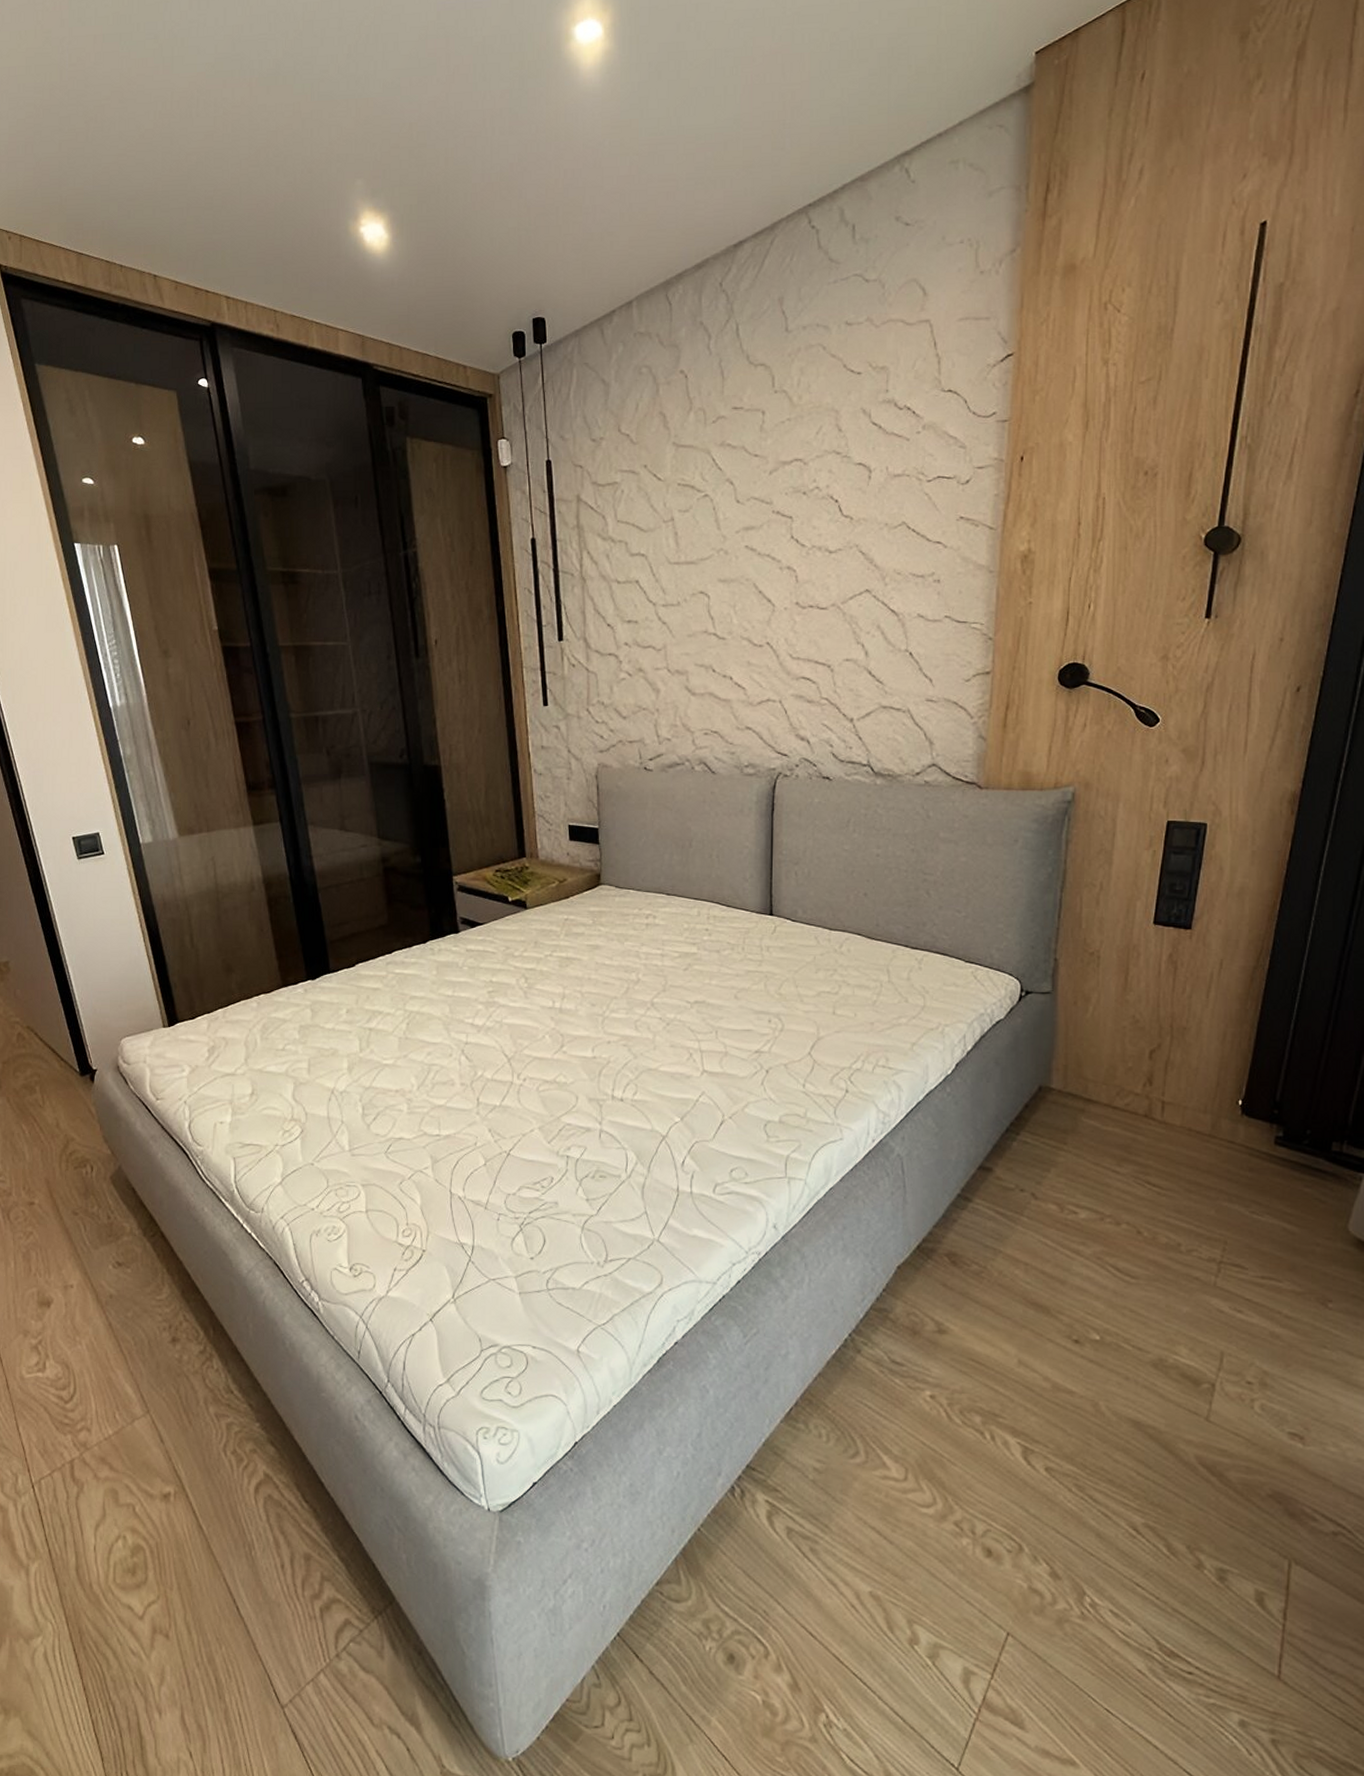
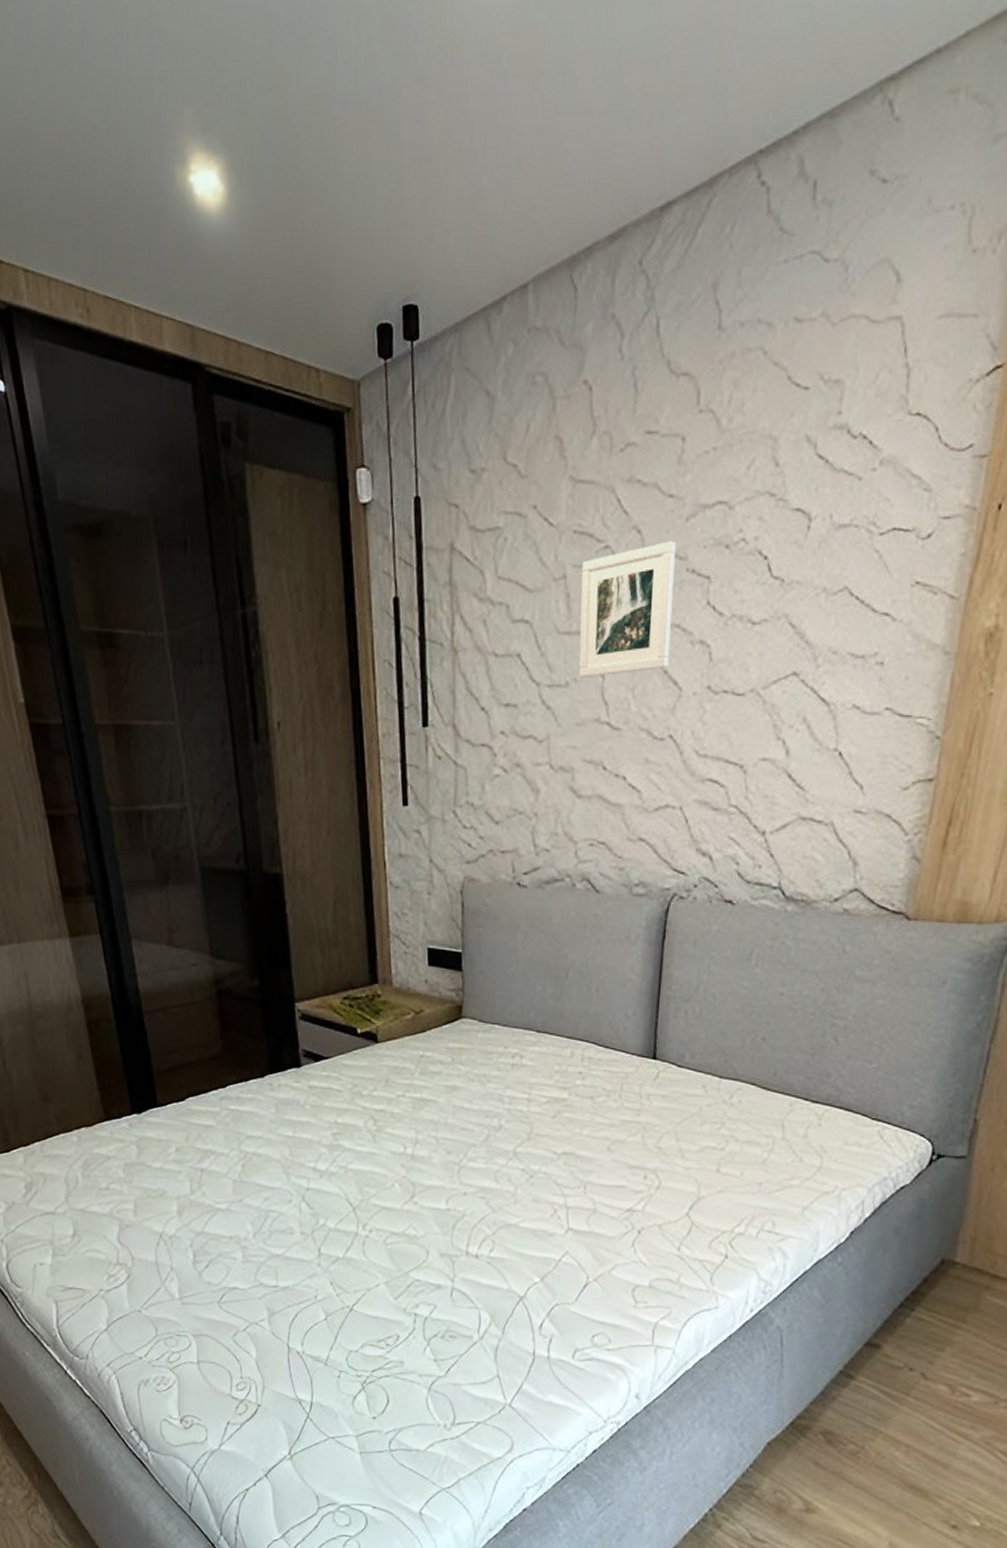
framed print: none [686,490,763,599] -> present [578,541,676,678]

